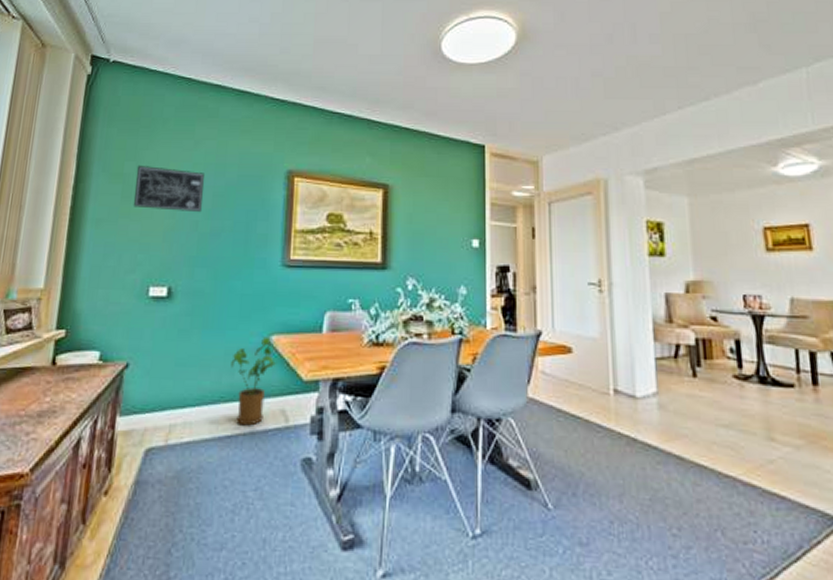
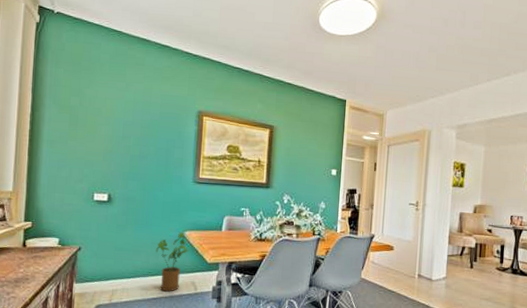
wall art: present [133,165,204,213] -> none [79,100,134,140]

